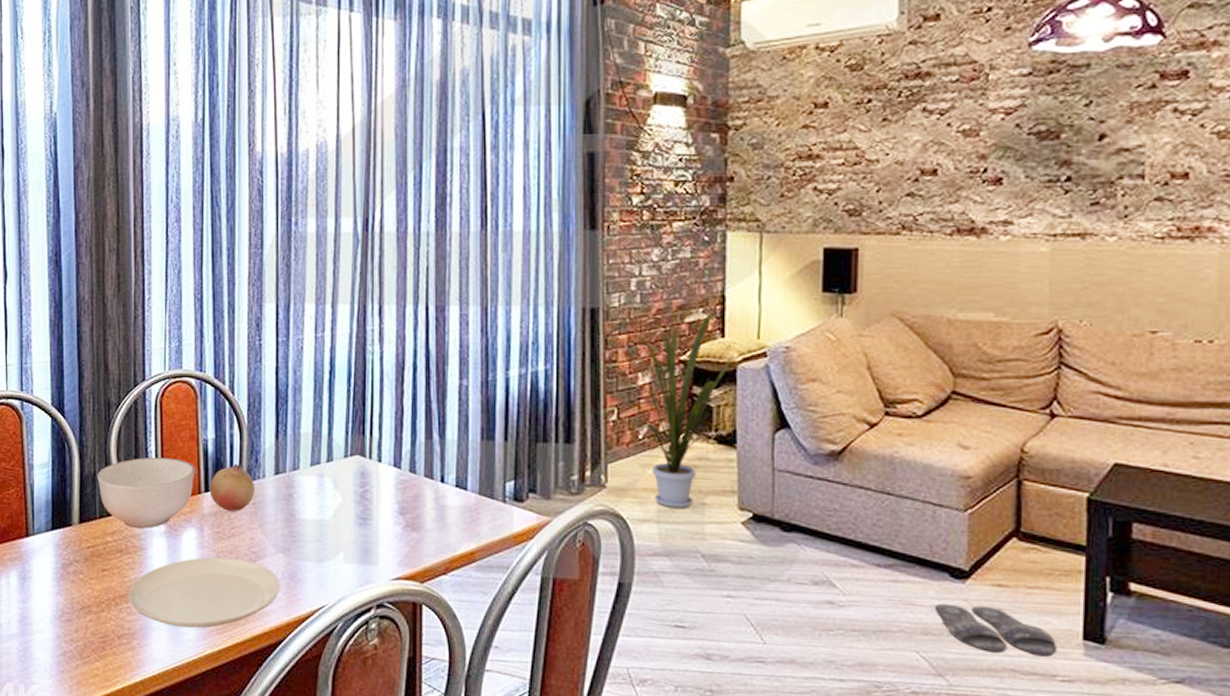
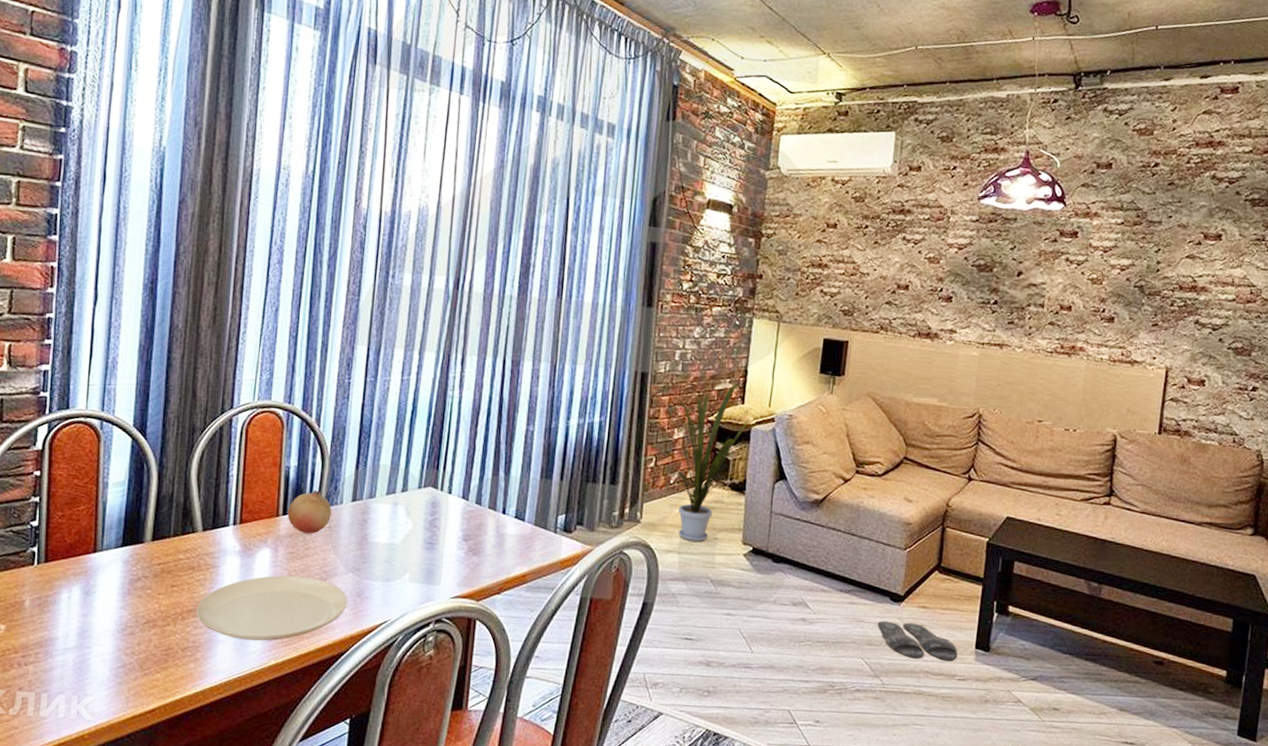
bowl: present [97,457,195,528] -> none [175,480,275,547]

